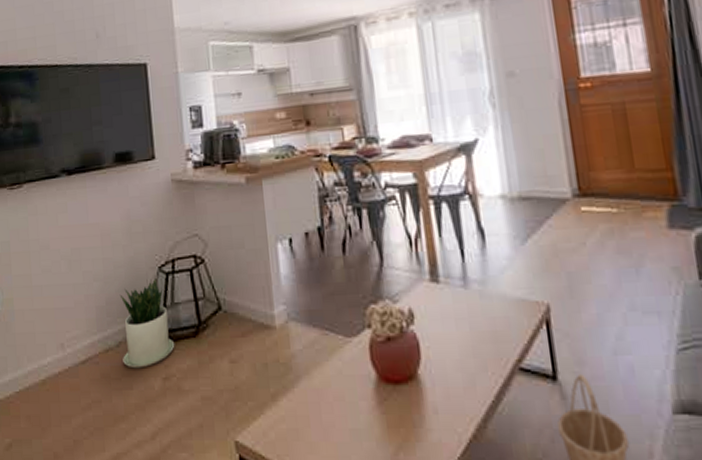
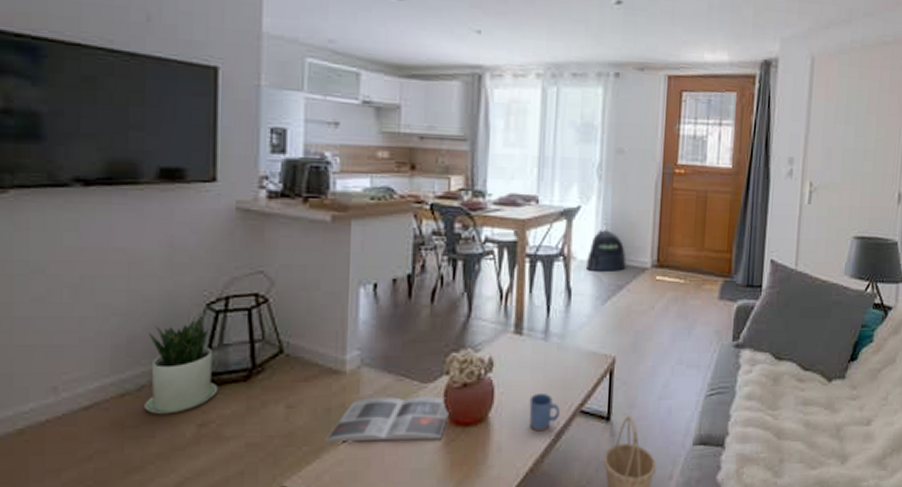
magazine: none [266,351,379,399] -> present [325,396,451,443]
mug: none [458,347,496,392] -> present [529,392,560,432]
backpack: none [495,161,542,209] -> present [587,230,627,273]

